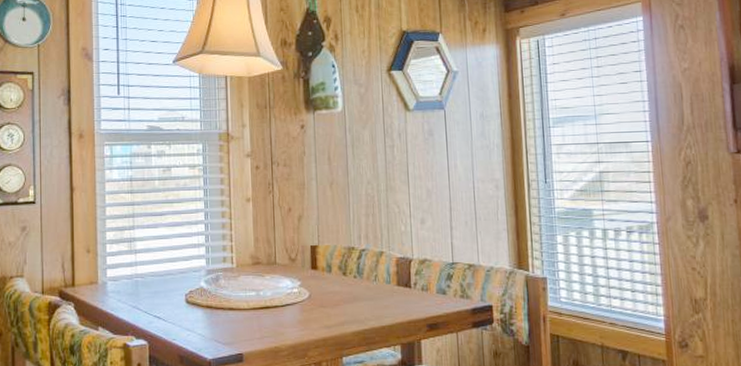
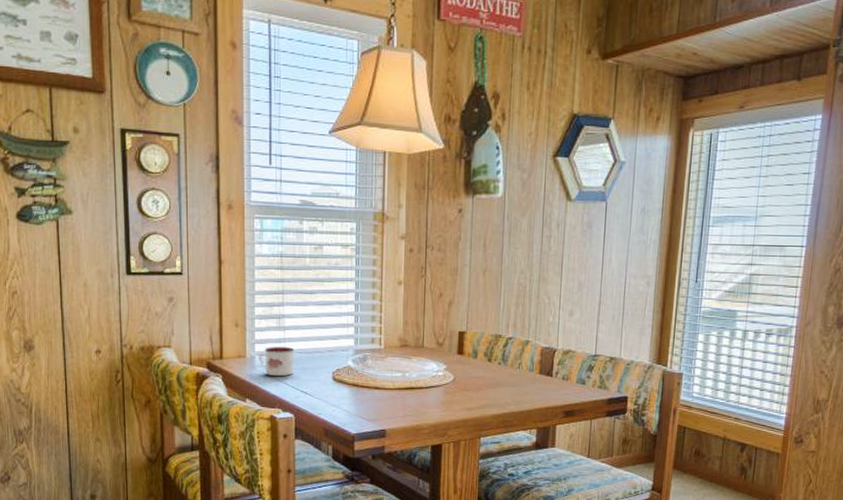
mug: none [110,271,147,302] -> present [259,347,295,377]

